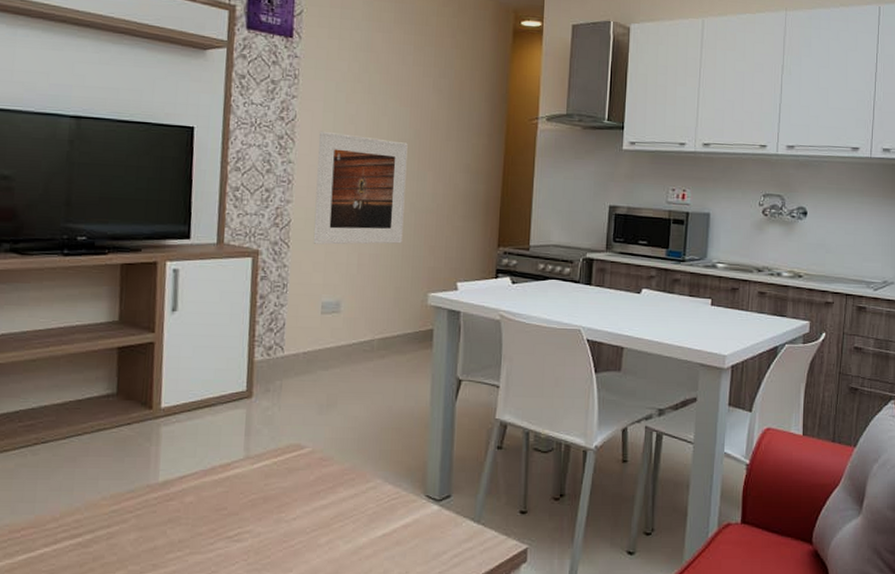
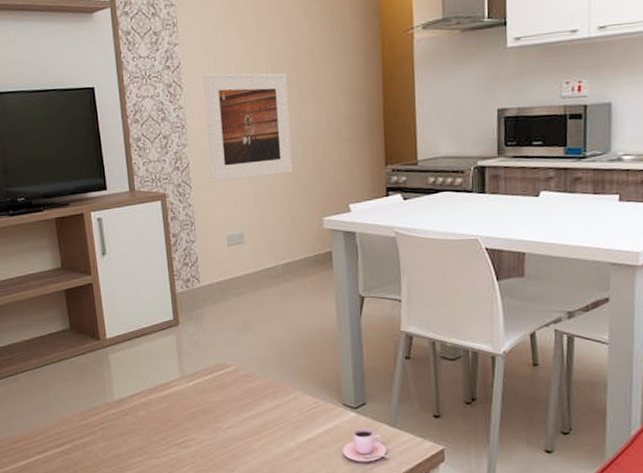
teacup: none [419,523,469,562] -> present [342,428,389,462]

